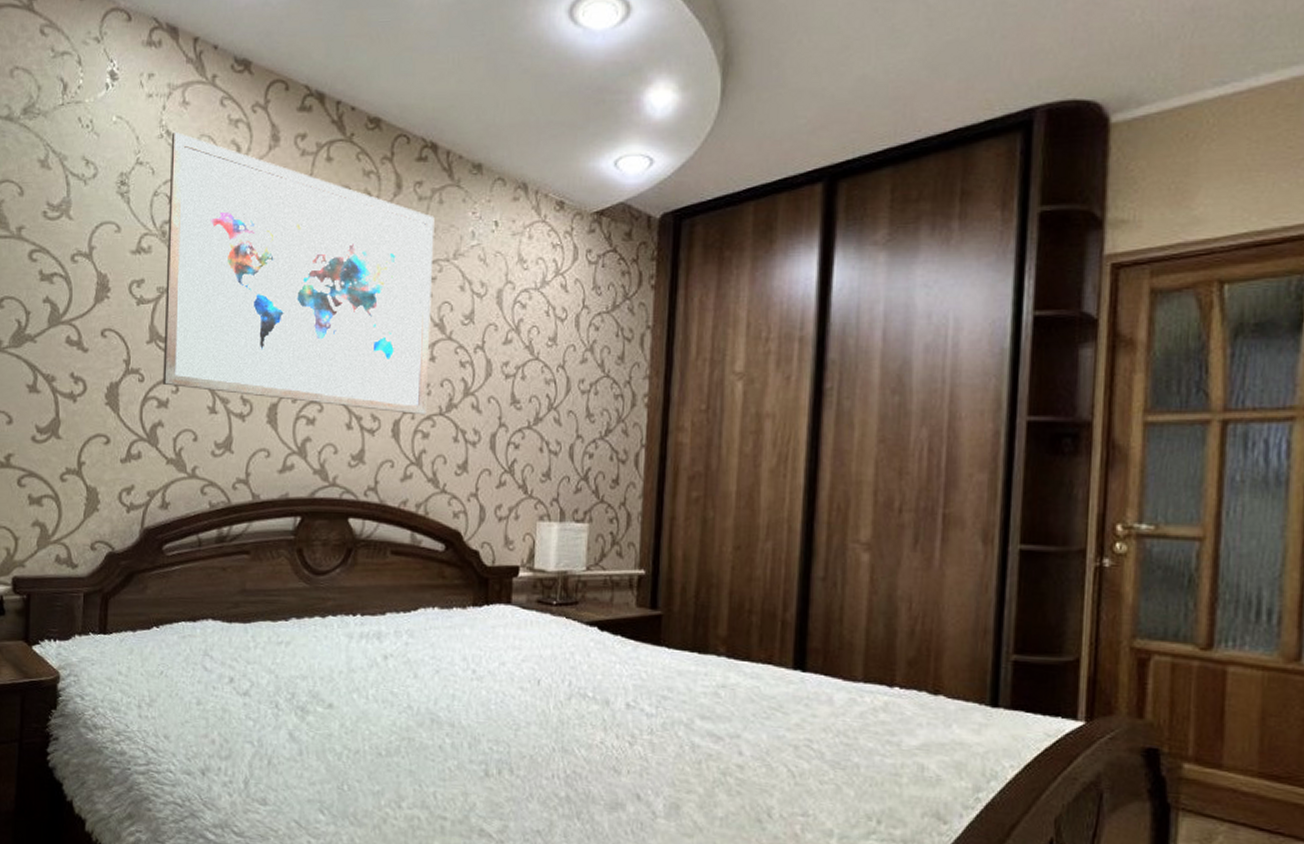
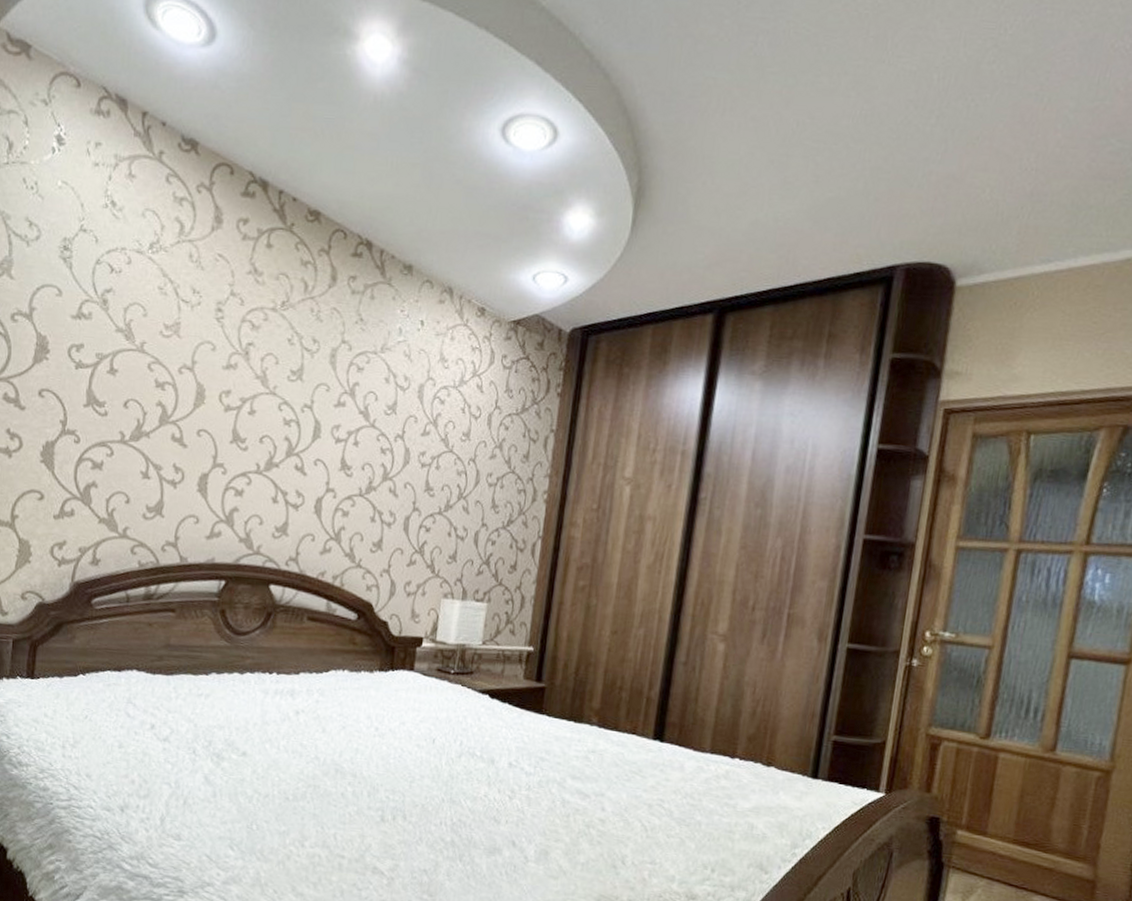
wall art: present [163,131,435,416] -> none [98,202,366,495]

